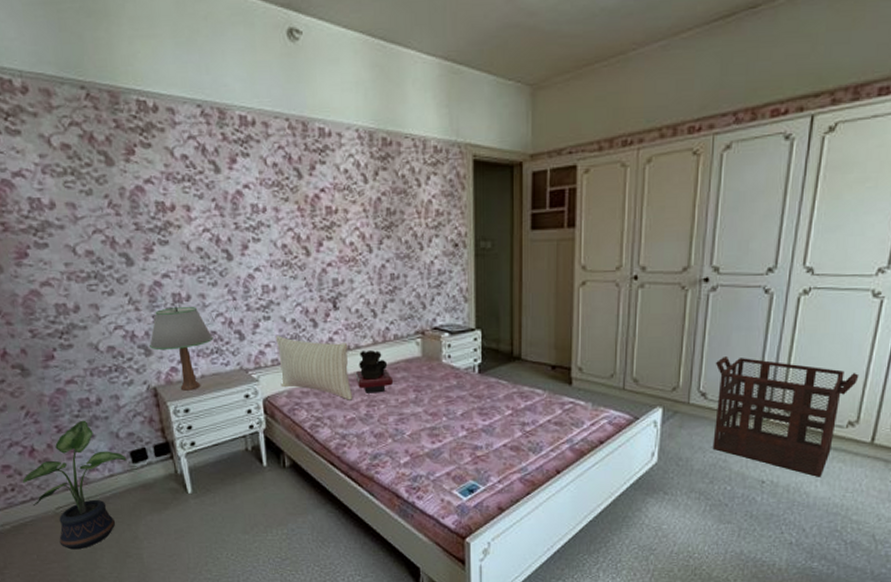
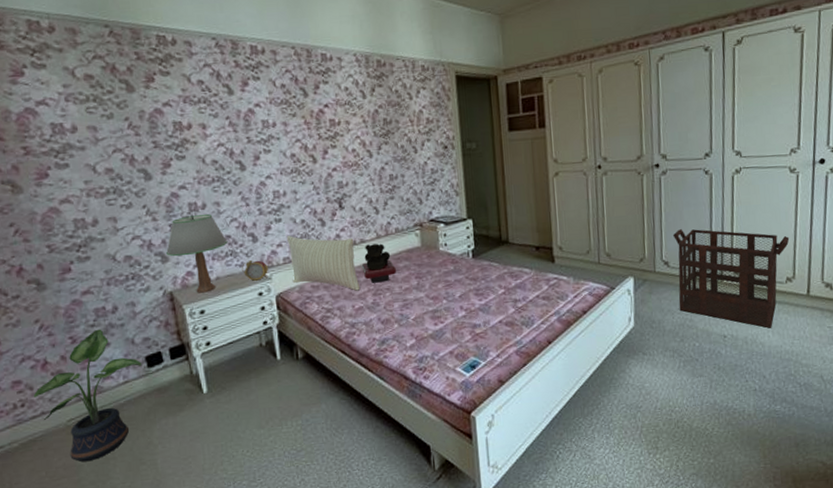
alarm clock: none [227,360,256,382] -> present [241,260,269,281]

